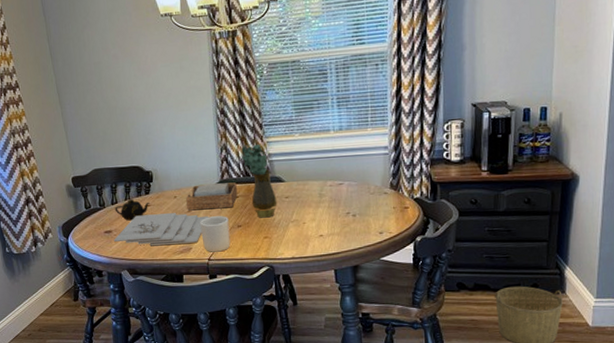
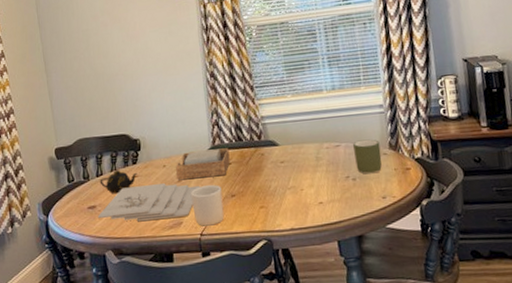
vase: present [241,142,277,218] -> none [232,105,273,186]
mug: none [356,178,382,212] -> present [353,139,382,175]

